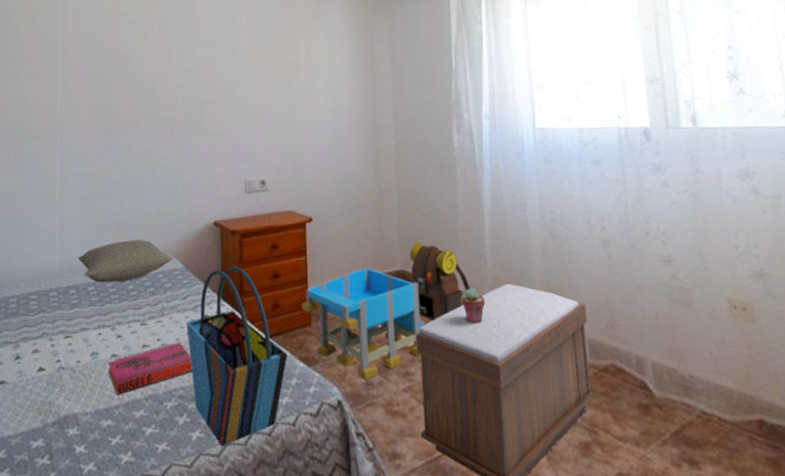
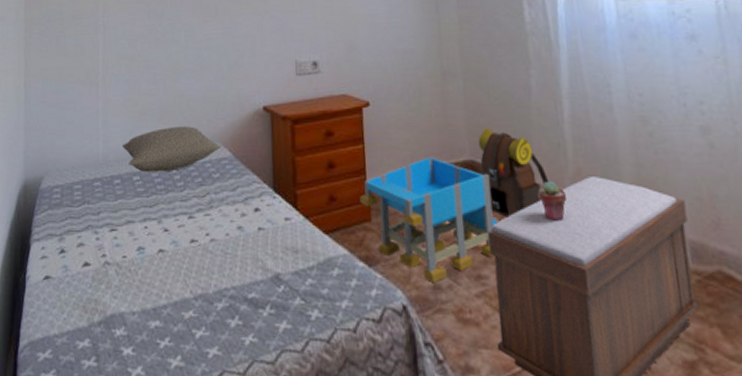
hardback book: present [107,341,192,395] -> none [154,236,244,294]
tote bag: present [186,266,288,447] -> none [236,155,347,354]

